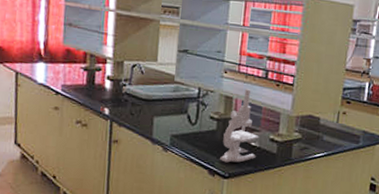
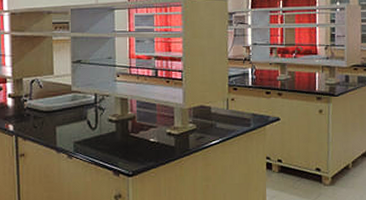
microscope: present [220,88,259,163] -> none [122,88,157,162]

